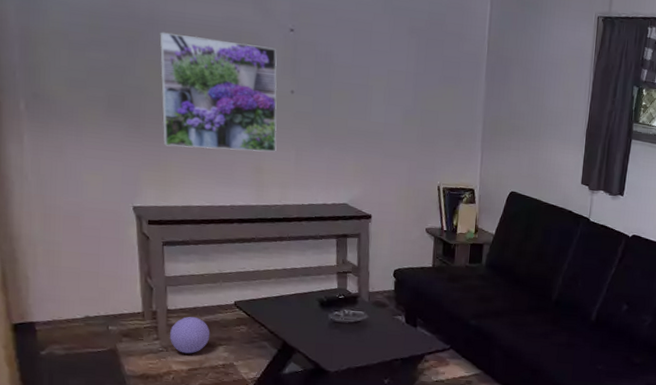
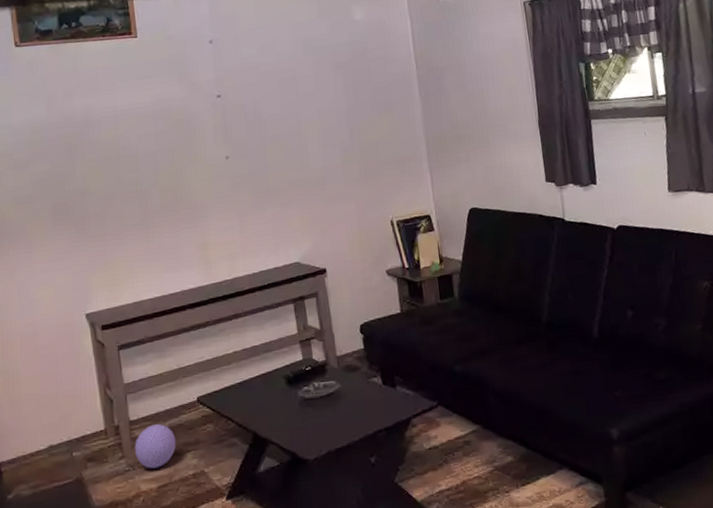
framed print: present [160,32,277,152] -> none [95,118,219,243]

